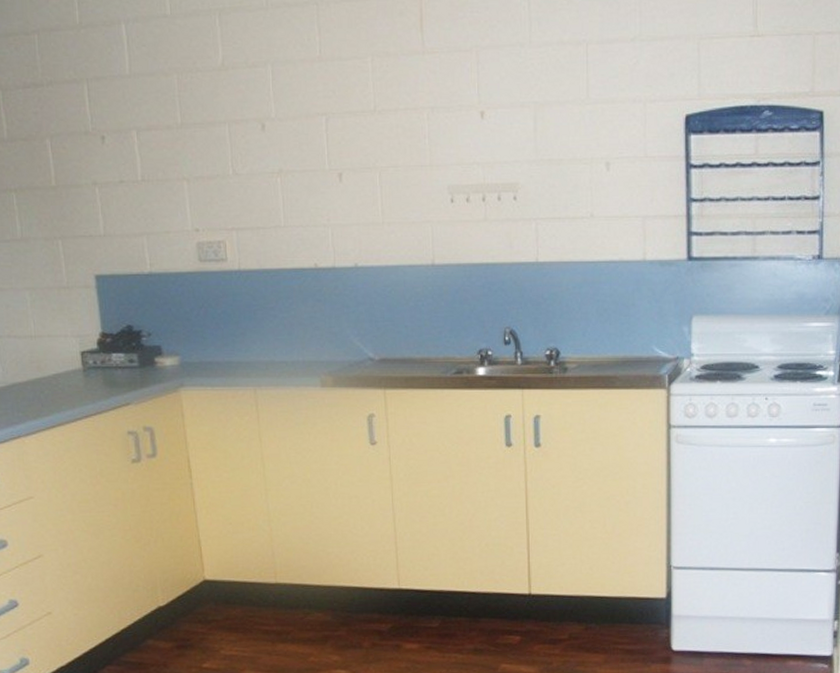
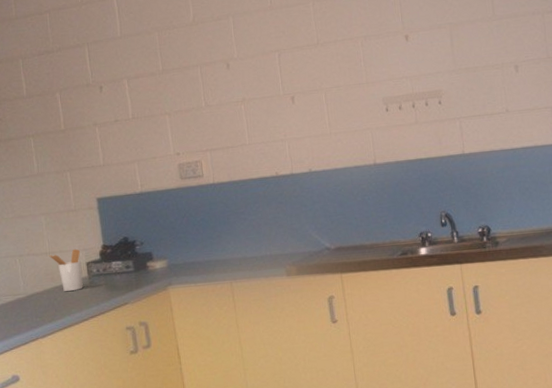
utensil holder: none [33,334,76,385] -> present [48,249,83,292]

